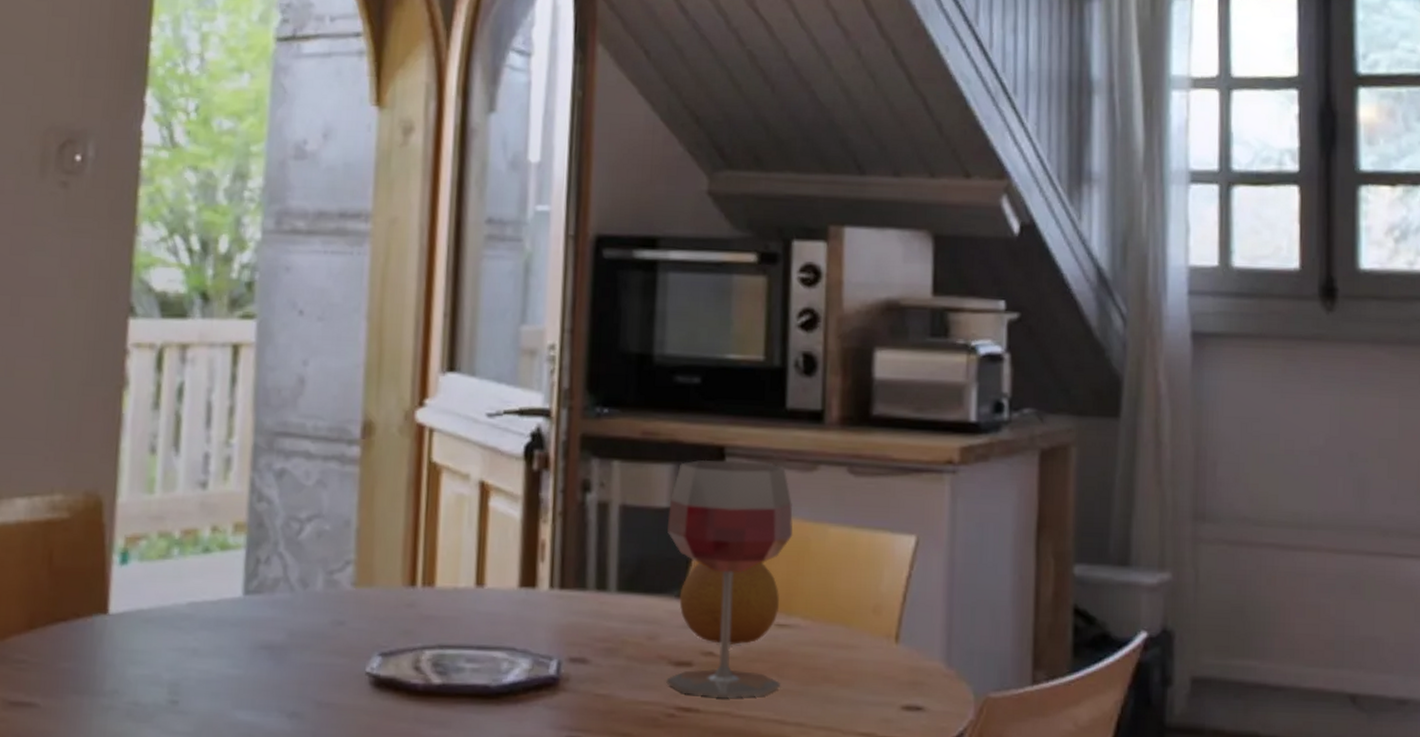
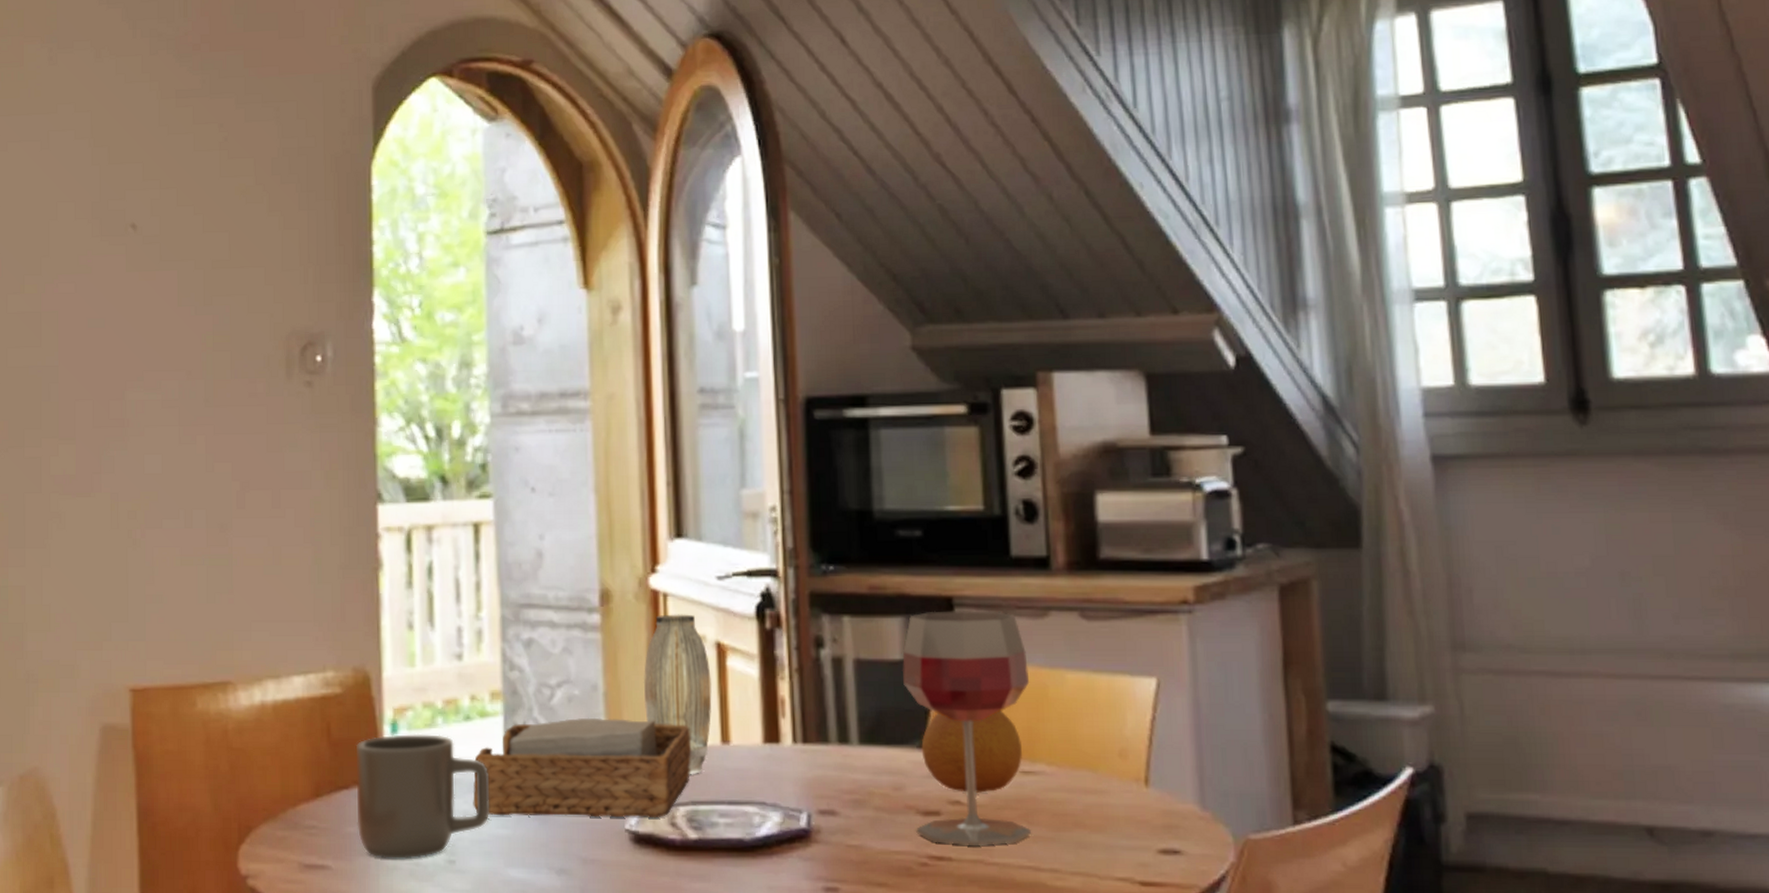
mug: none [72,564,225,698] -> present [355,734,490,859]
napkin holder: none [203,554,445,662] -> present [472,717,692,818]
vase: none [398,450,472,618] -> present [643,614,712,775]

